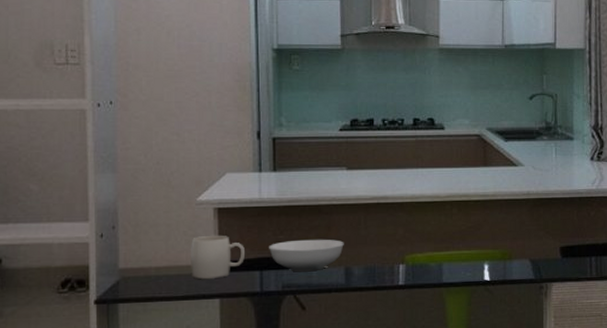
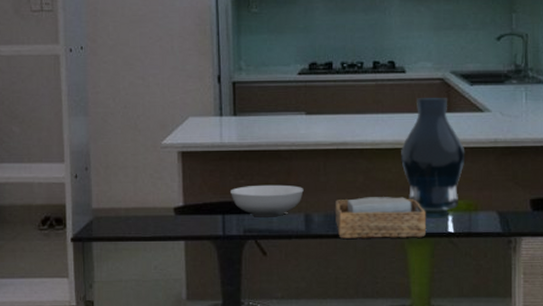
mug: present [189,235,246,280] -> none [156,178,209,222]
napkin holder: none [374,248,464,290] -> present [334,197,427,238]
vase: none [440,153,500,268] -> present [401,98,465,218]

